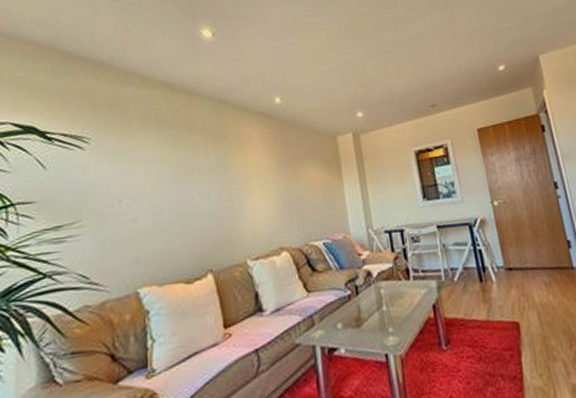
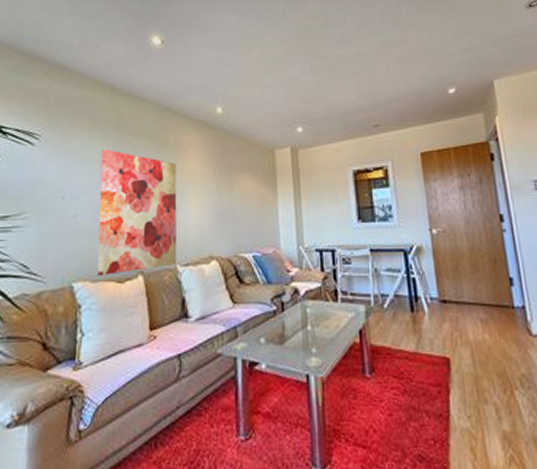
wall art: none [158,147,247,280] -> present [97,148,177,277]

